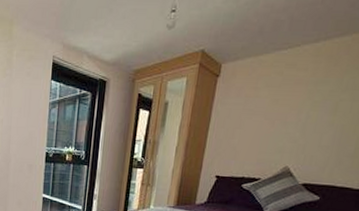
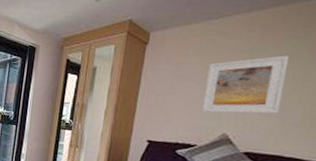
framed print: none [266,87,350,147] -> present [201,55,290,115]

